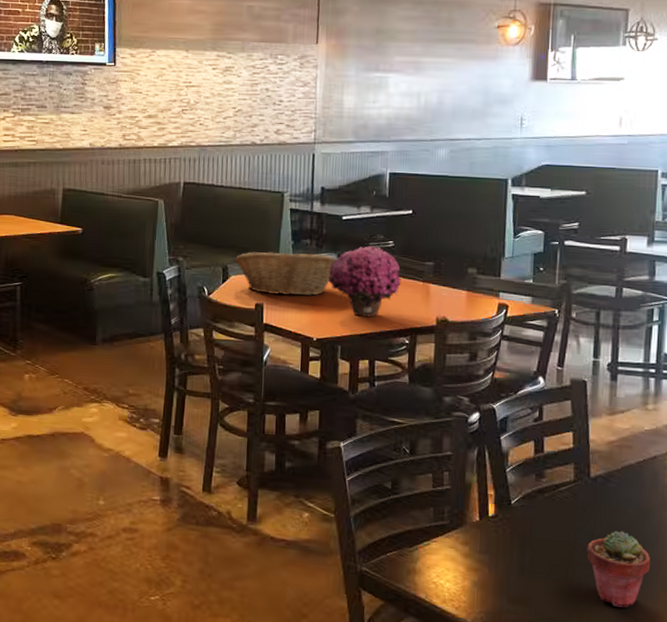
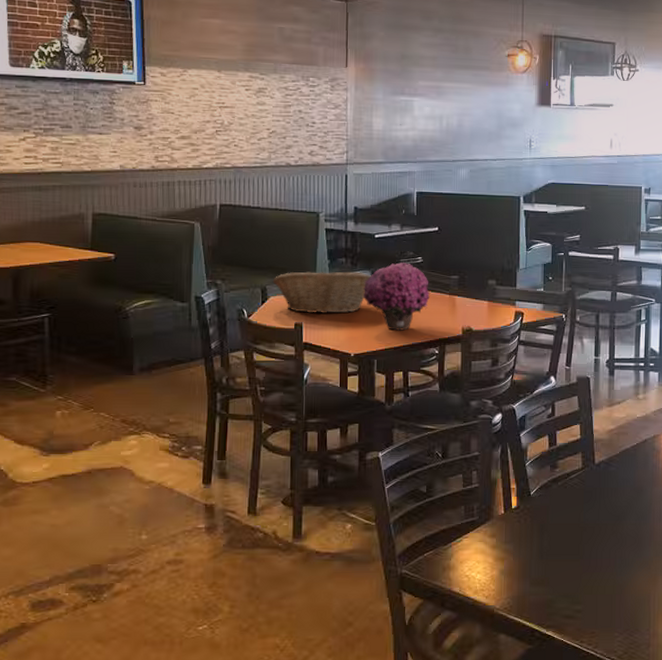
potted succulent: present [587,530,650,608] -> none [594,509,644,577]

